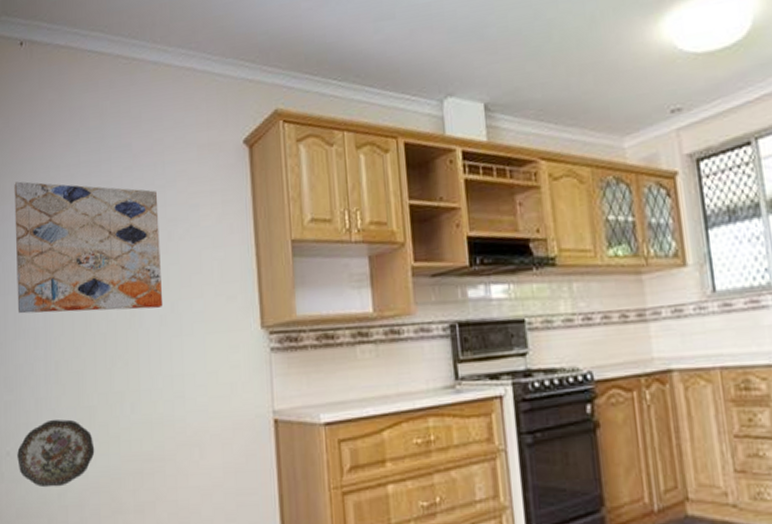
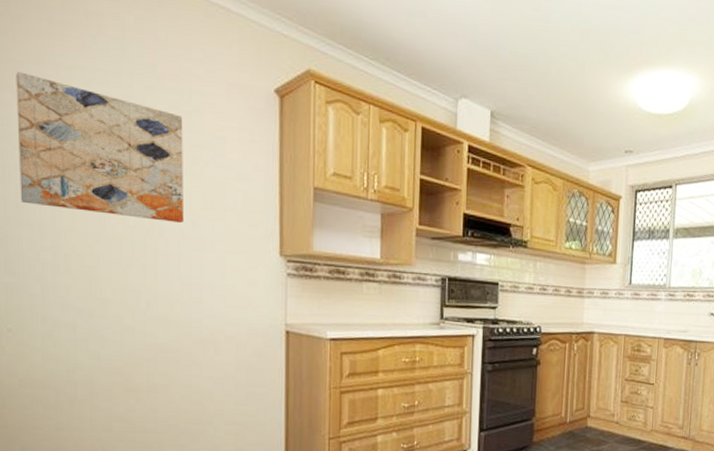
decorative plate: present [17,419,95,488] -> none [20,305,107,365]

